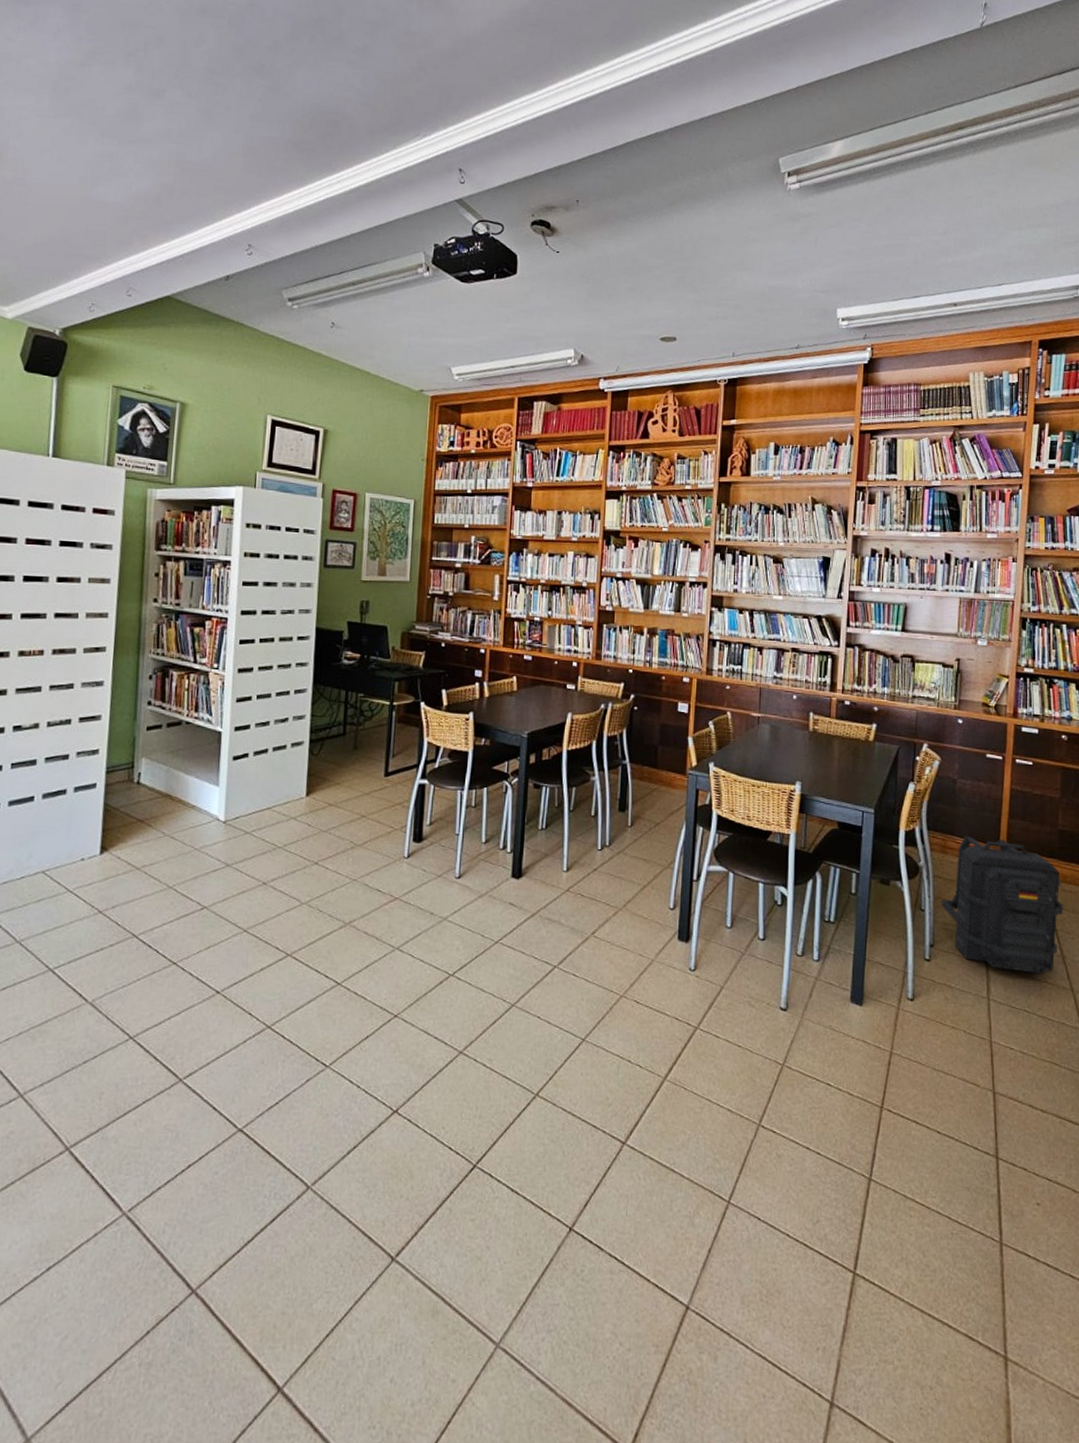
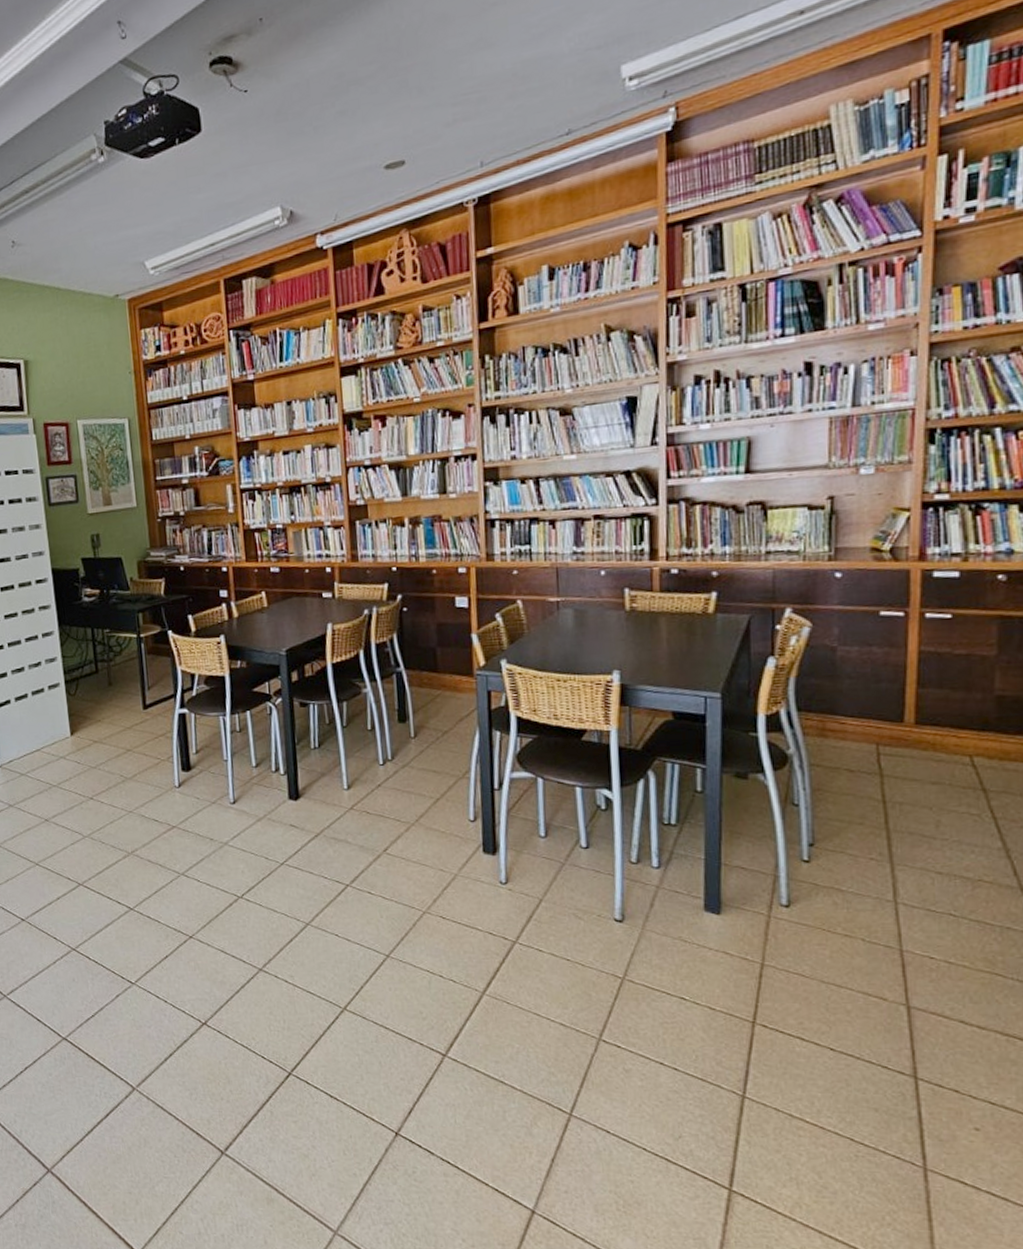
backpack: present [941,835,1063,975] -> none [821,713,1005,872]

